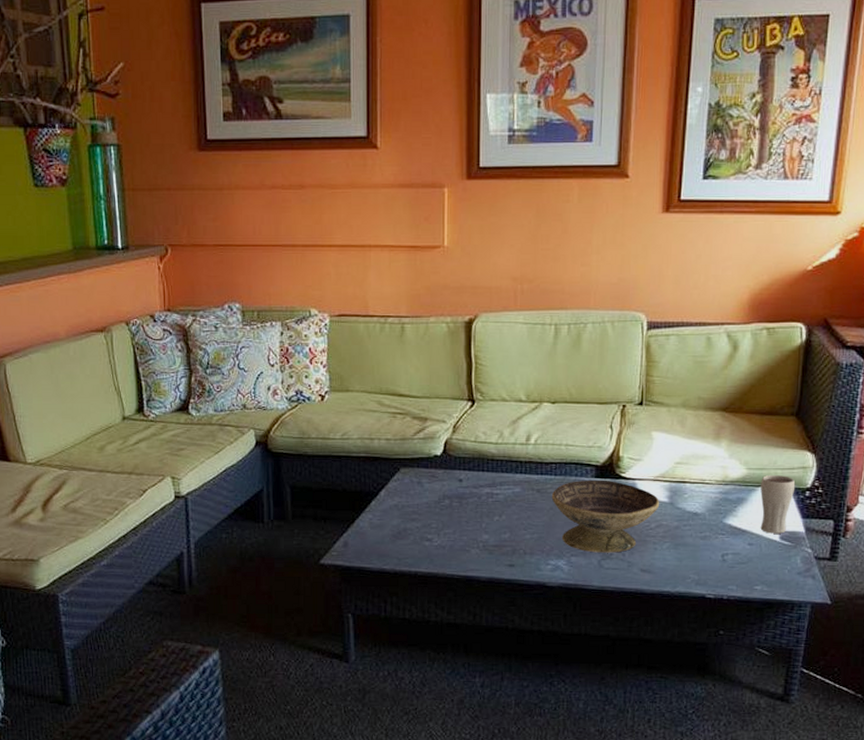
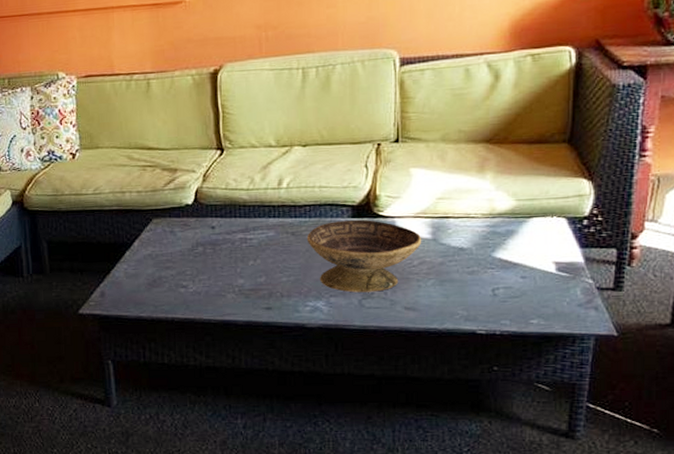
drinking glass: present [760,475,796,534] -> none [532,205,571,266]

